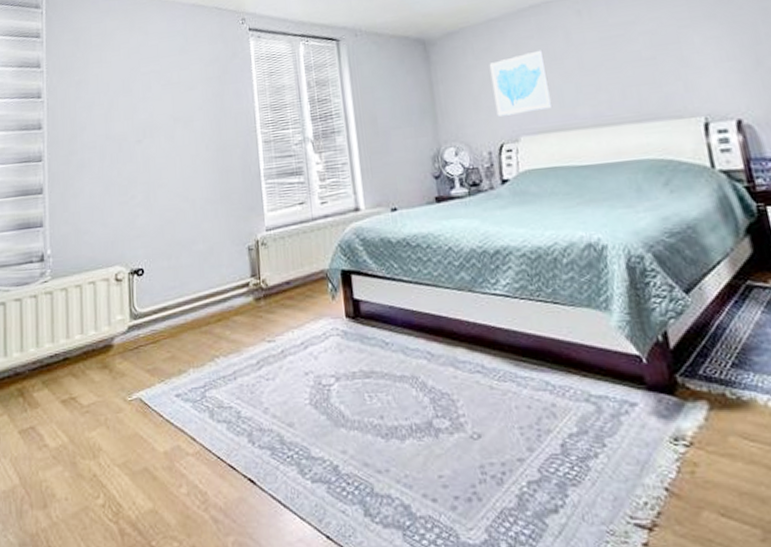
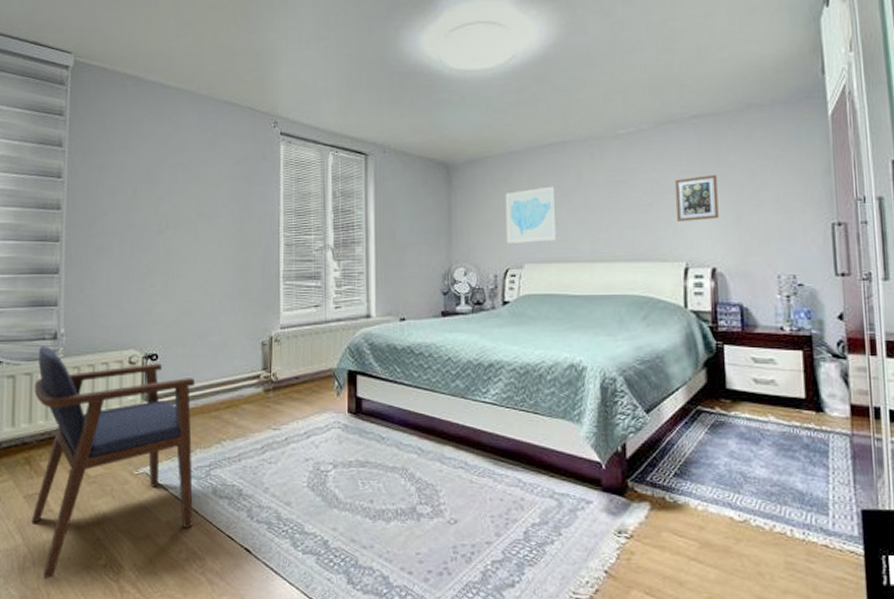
armchair: none [24,269,192,524] -> present [31,345,195,580]
picture frame: none [676,17,735,73] -> present [674,175,719,221]

